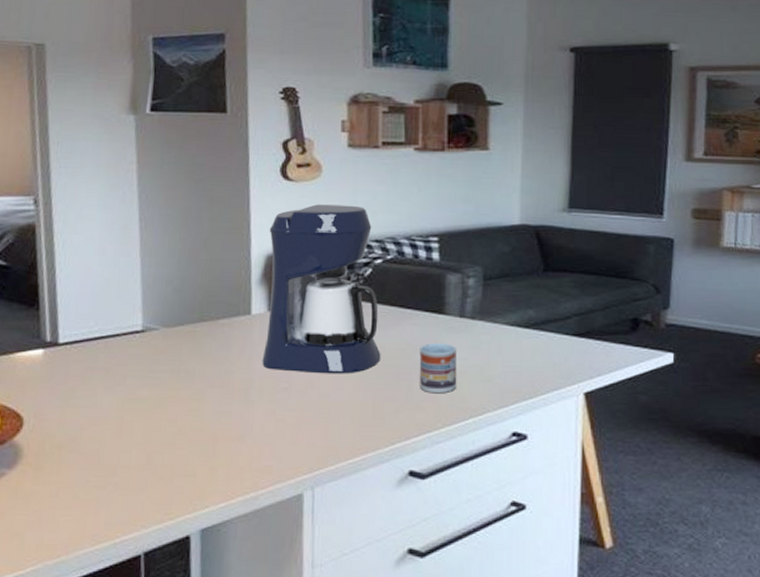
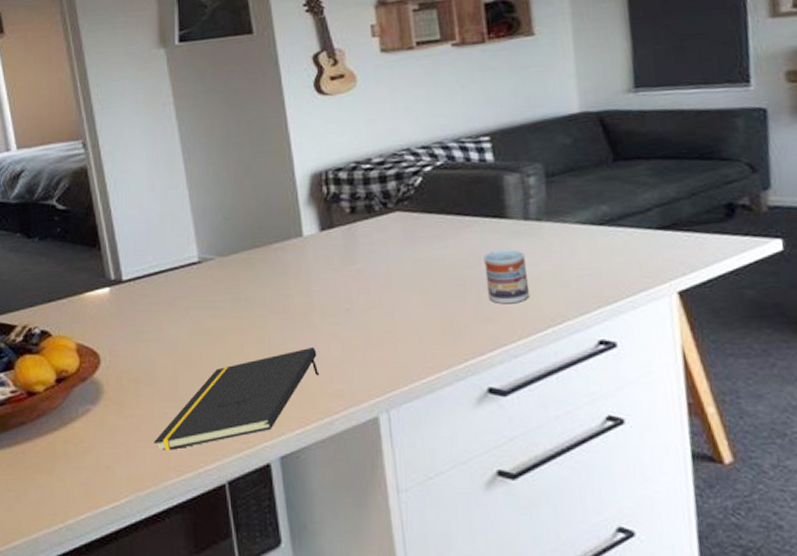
notepad: none [71,422,251,519] -> present [154,346,320,450]
coffee maker: present [262,204,381,374] -> none [310,112,443,292]

